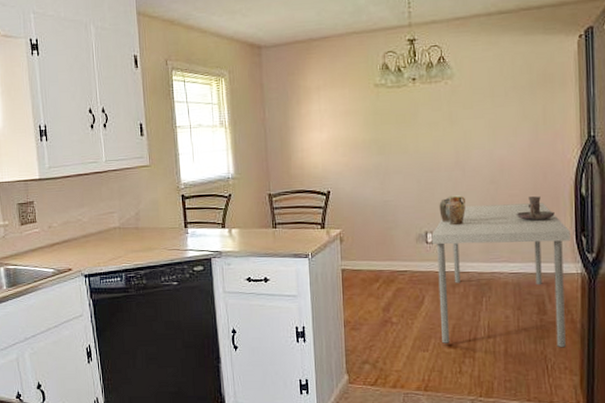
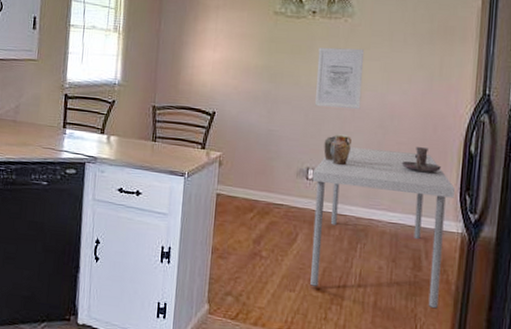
wall art: none [422,108,470,172] -> present [315,47,365,109]

